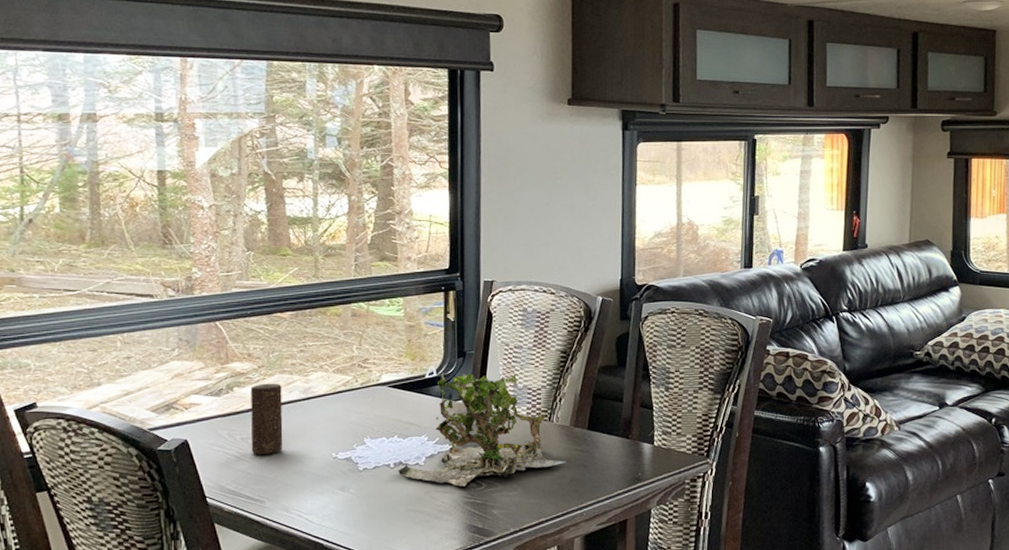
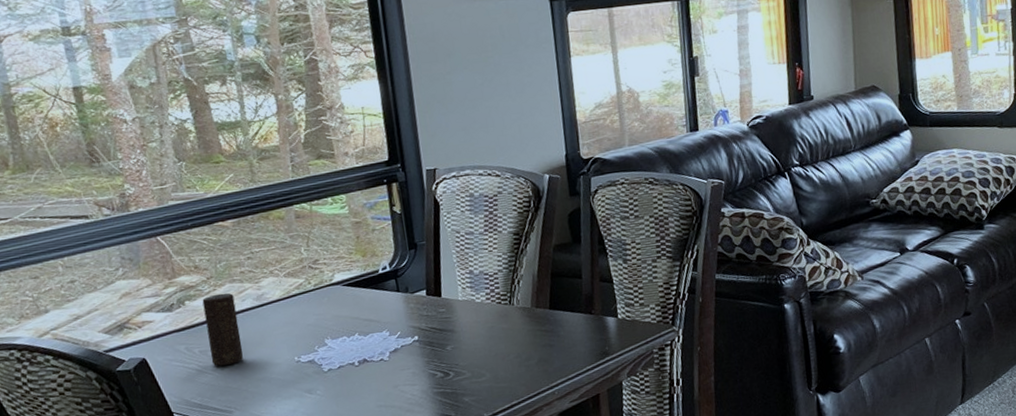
plant: present [397,372,566,487] -> none [362,261,532,378]

